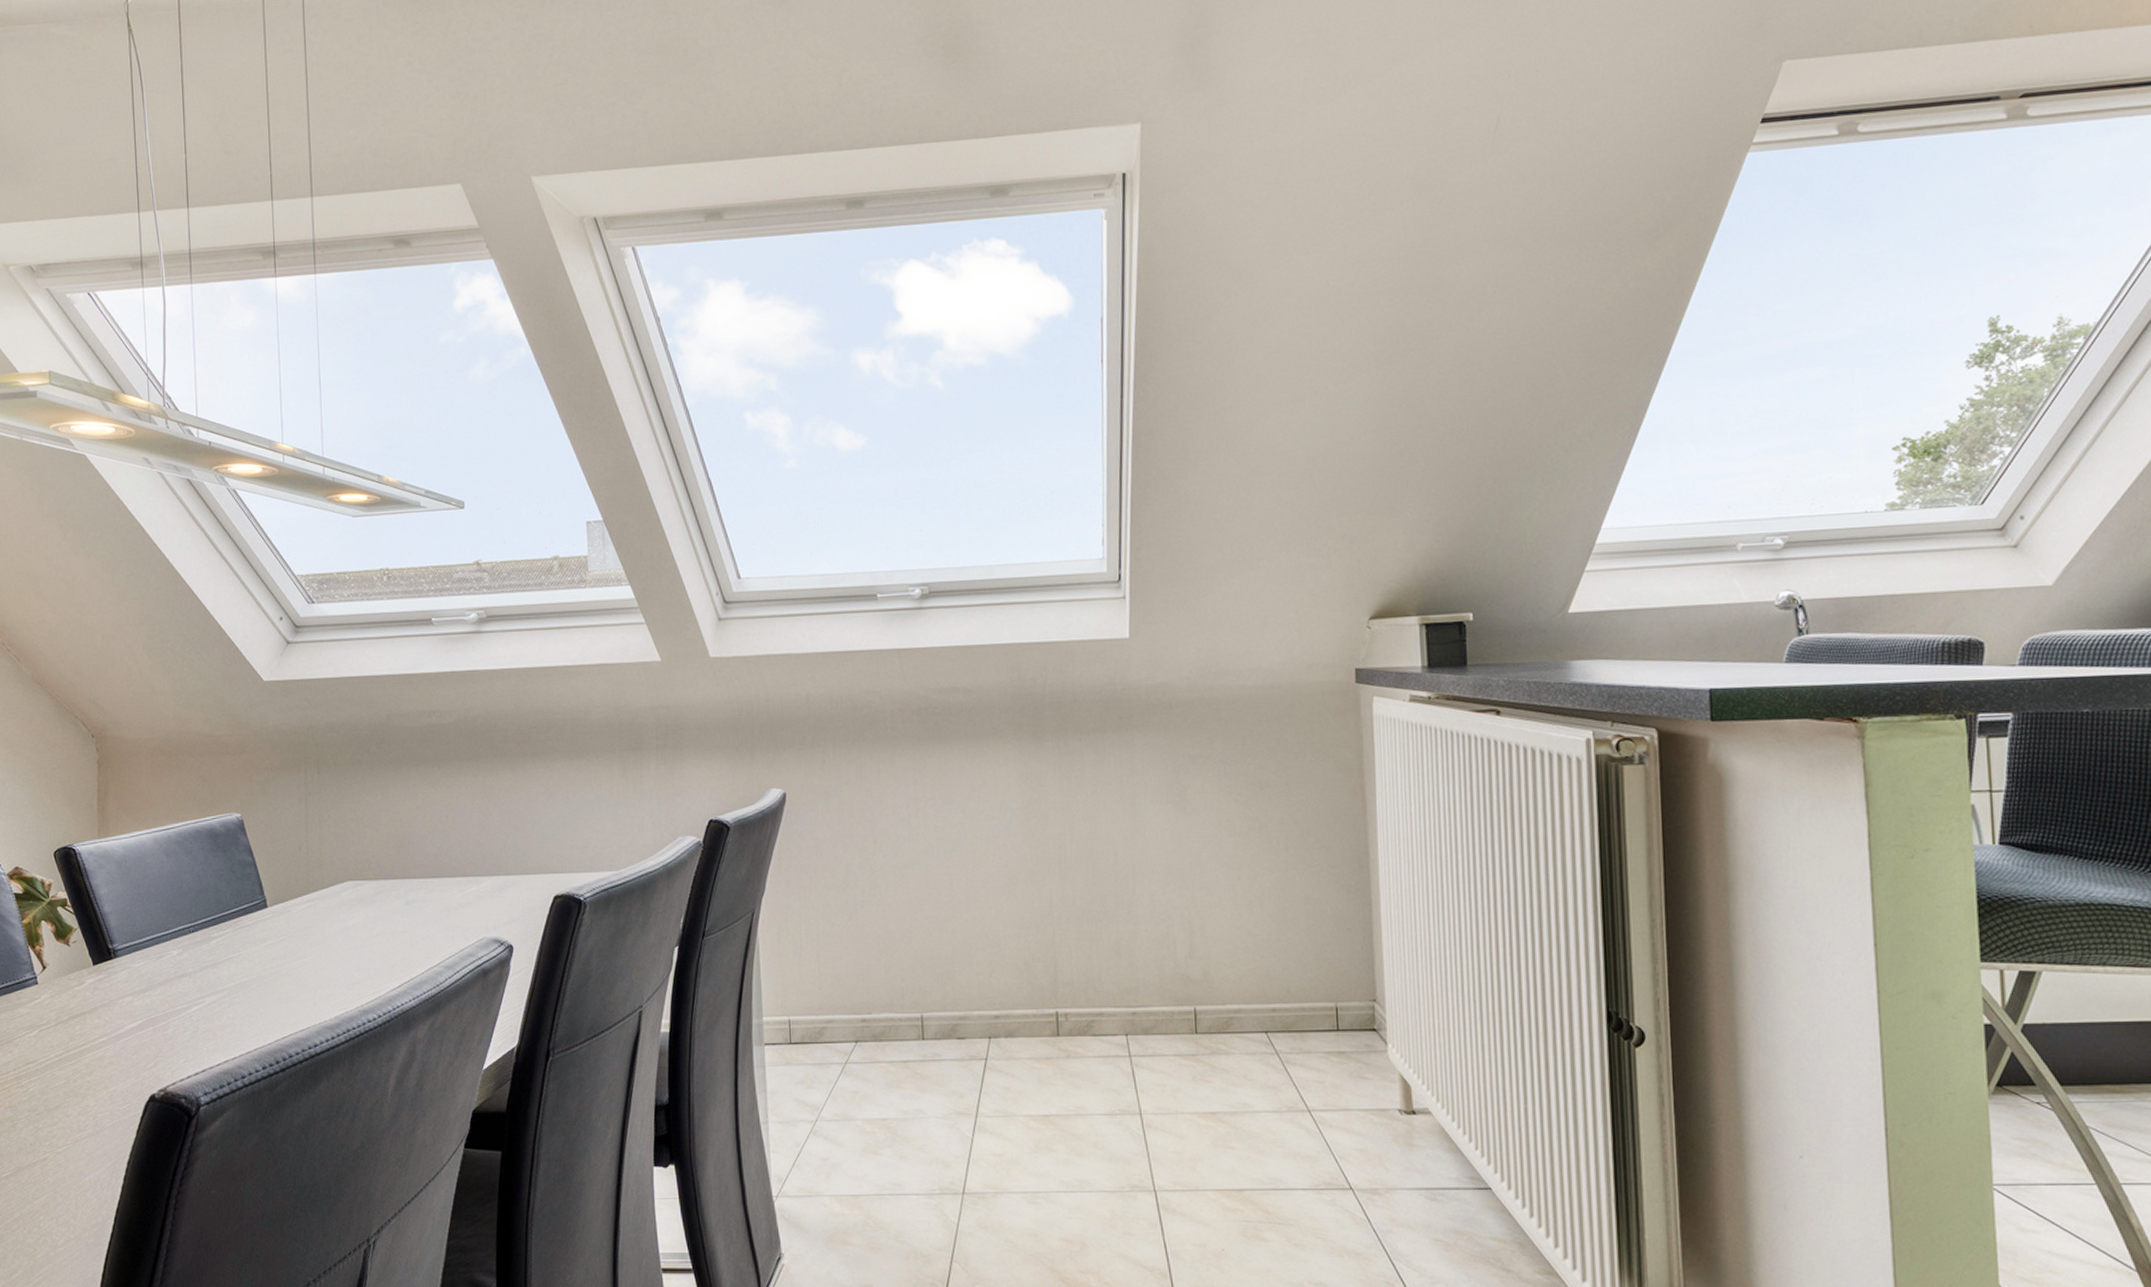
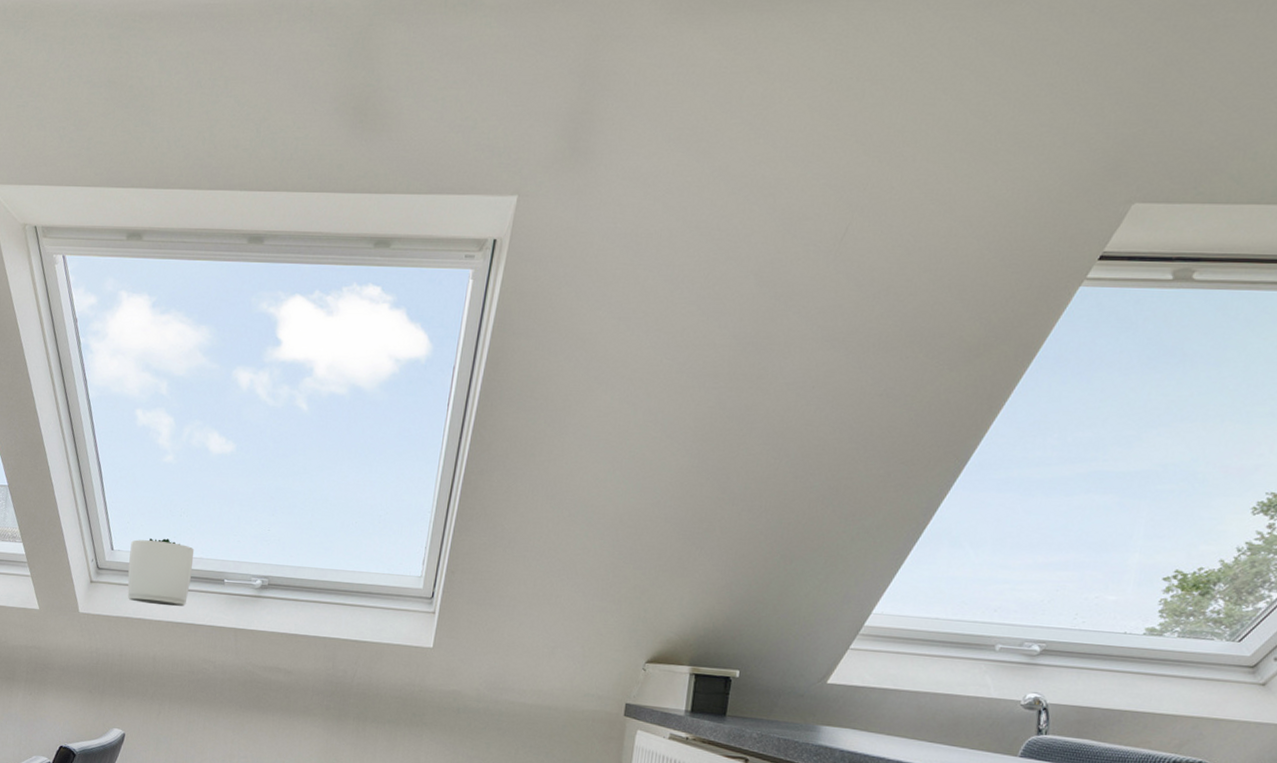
planter: none [760,556,838,636] -> present [127,538,195,607]

